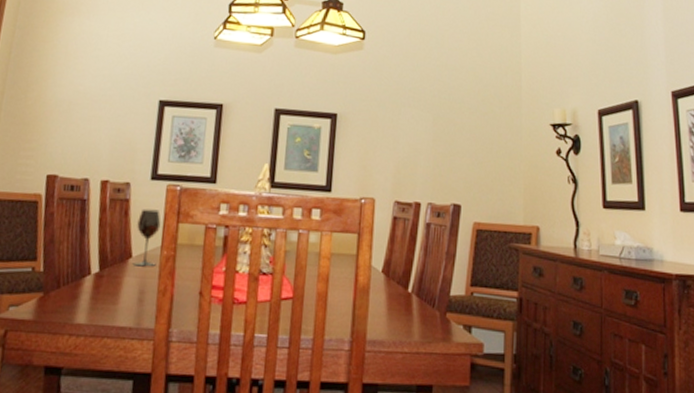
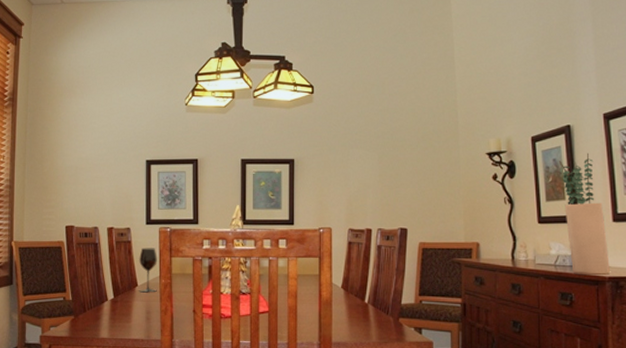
vase: none [626,132,677,273] -> present [559,152,610,276]

